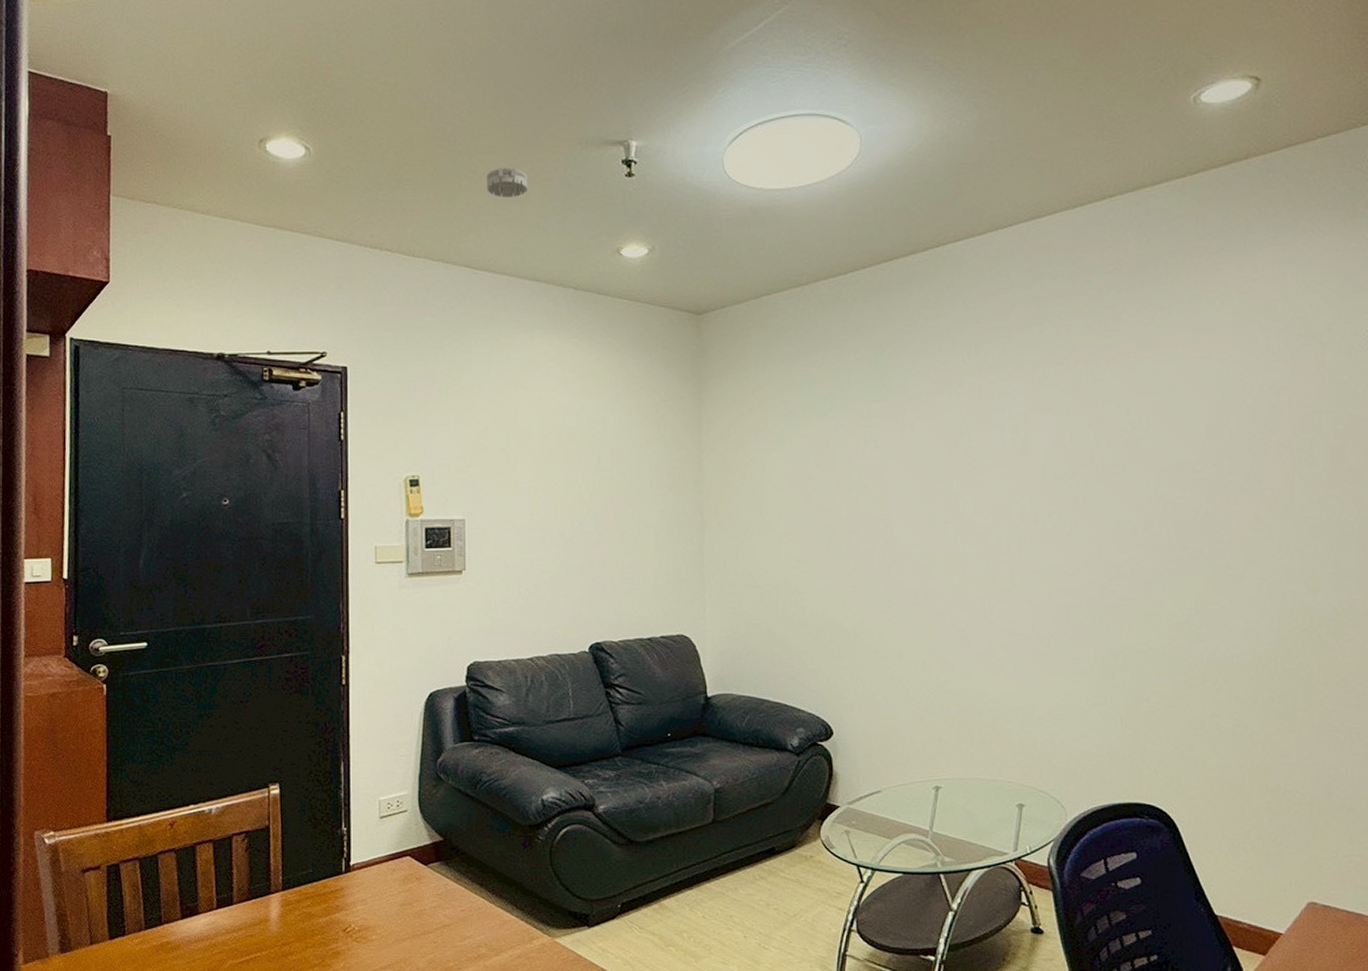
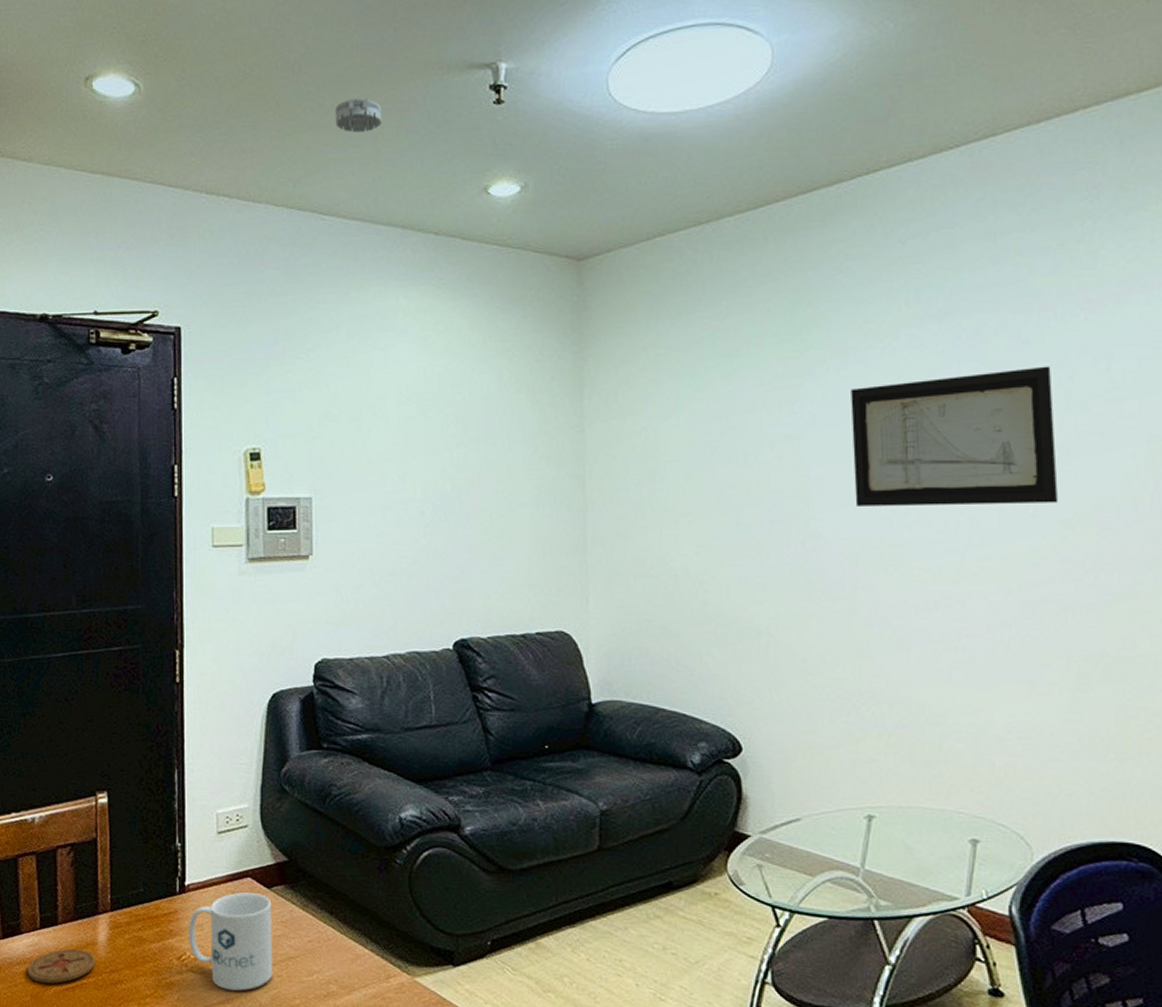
coaster: none [204,925,268,958] -> present [27,949,95,984]
mug: none [353,869,429,957] -> present [189,892,273,991]
wall art: none [923,410,1089,527] -> present [851,366,1059,507]

